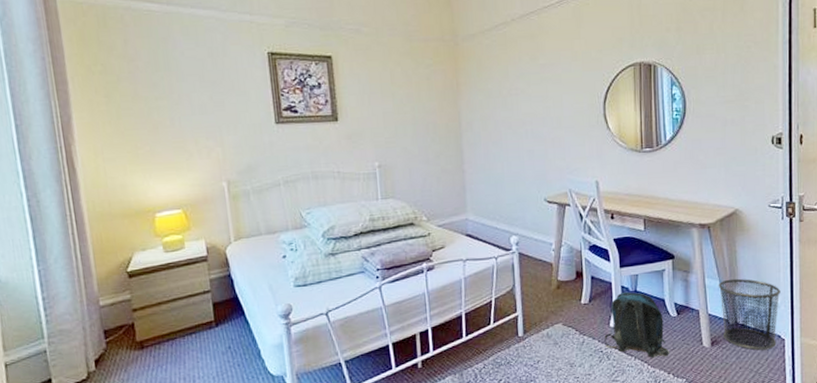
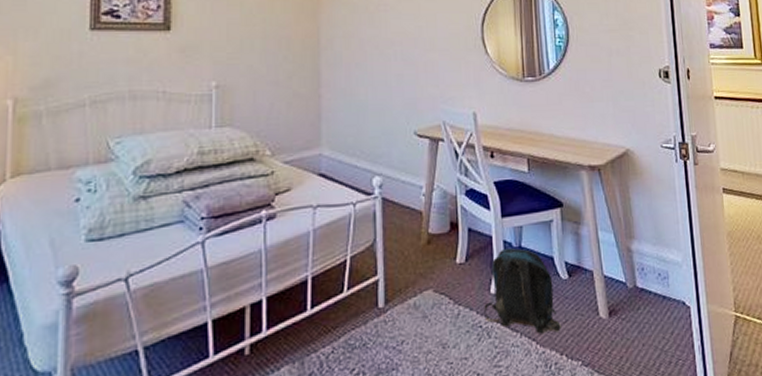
waste bin: present [718,278,781,351] -> none [612,231,682,322]

